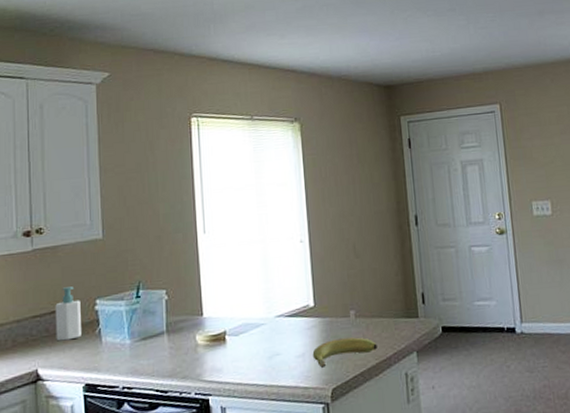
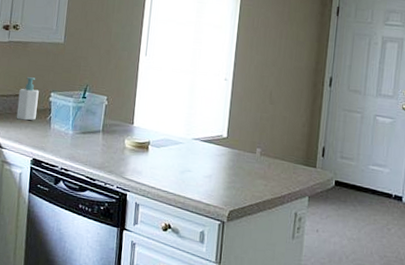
banana: present [312,337,379,368] -> none [218,169,276,191]

